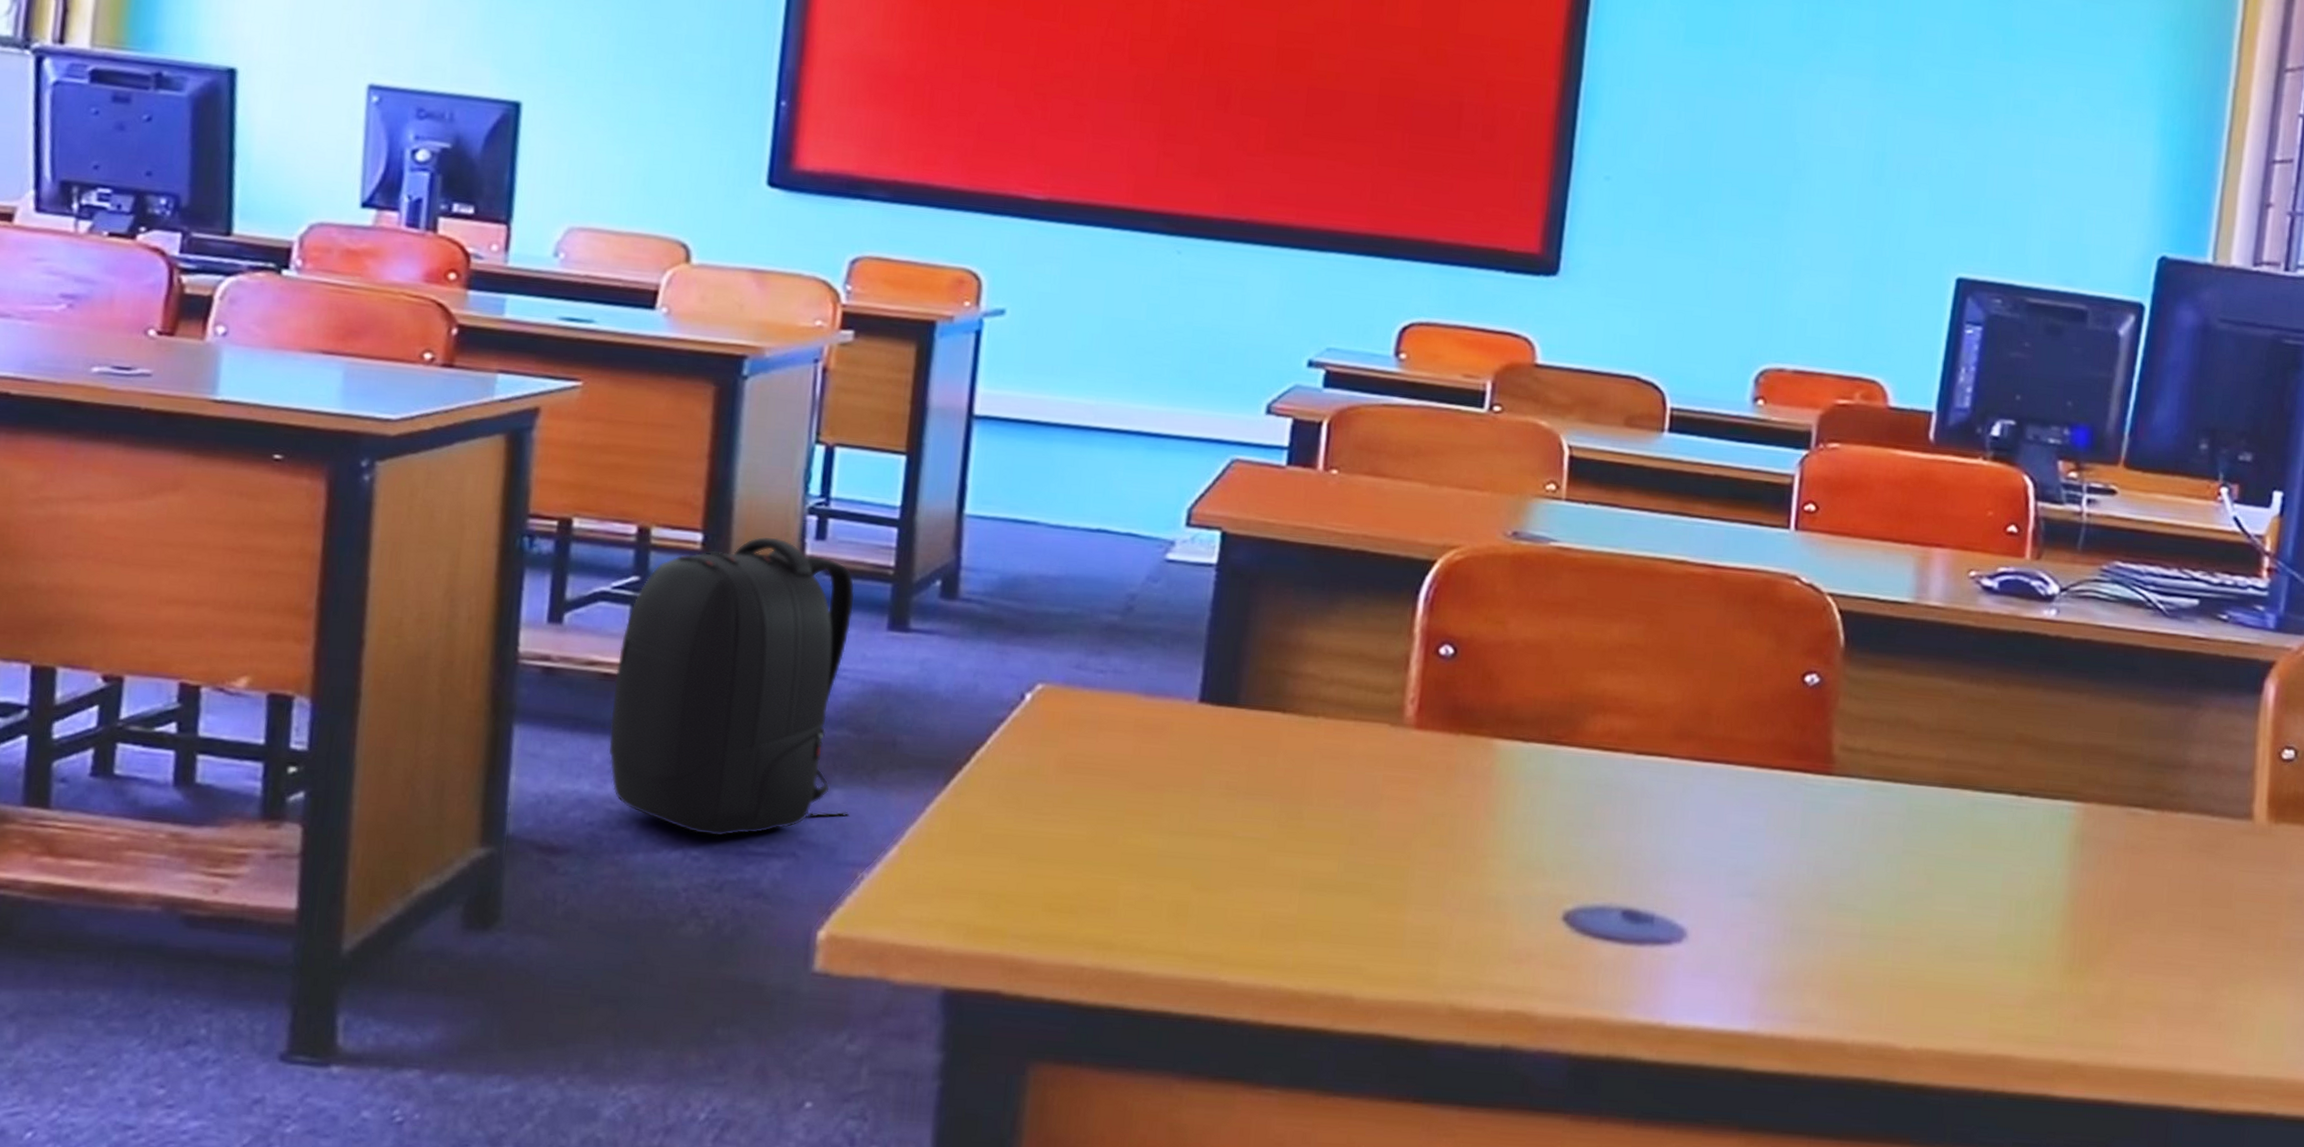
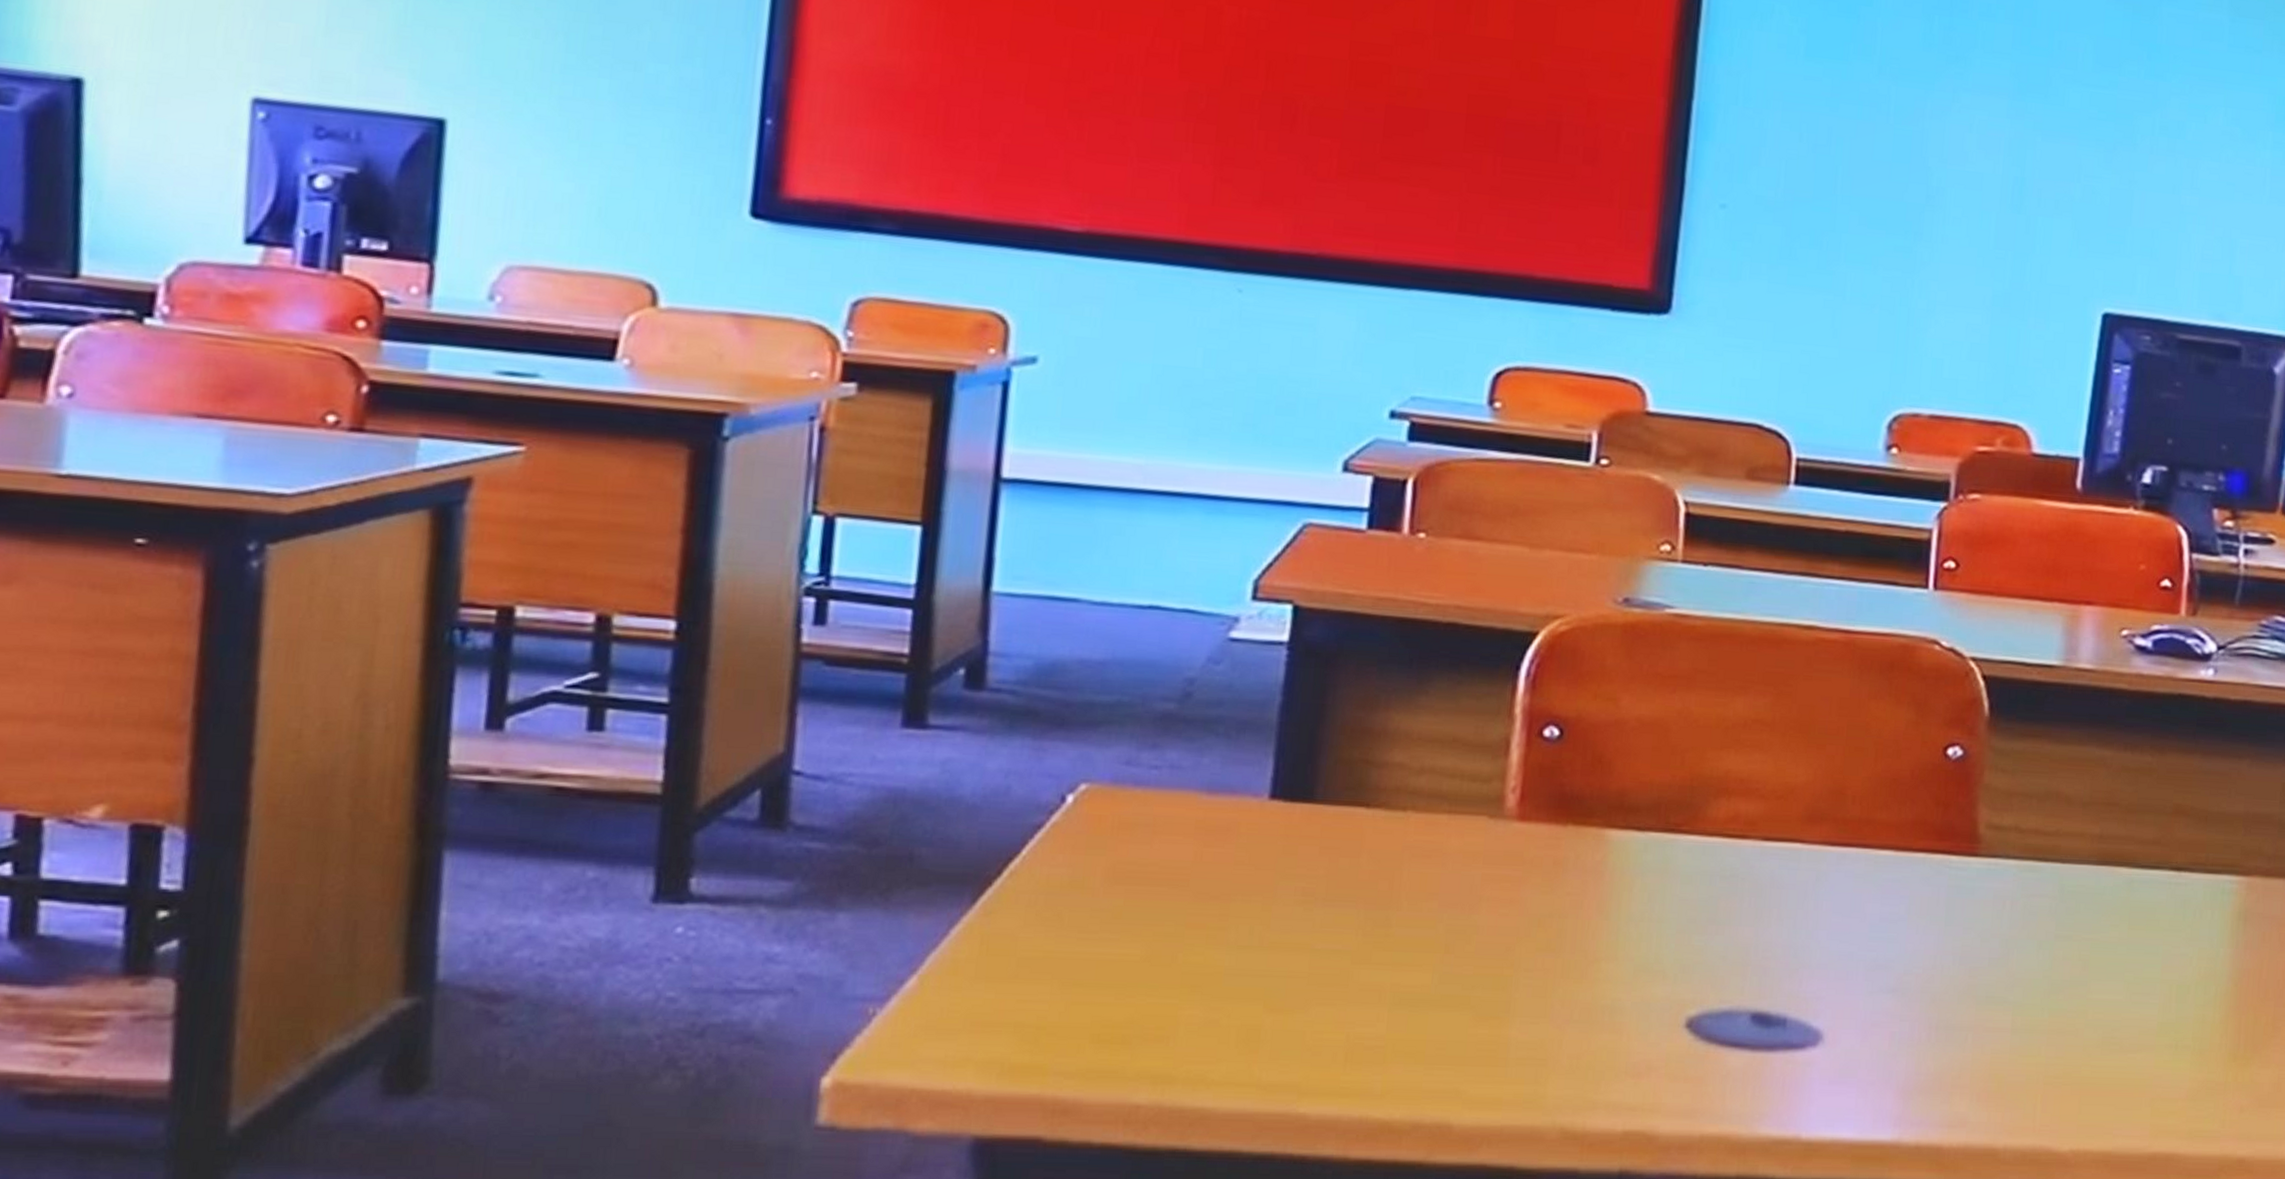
backpack: present [608,537,855,836] -> none [562,623,862,973]

